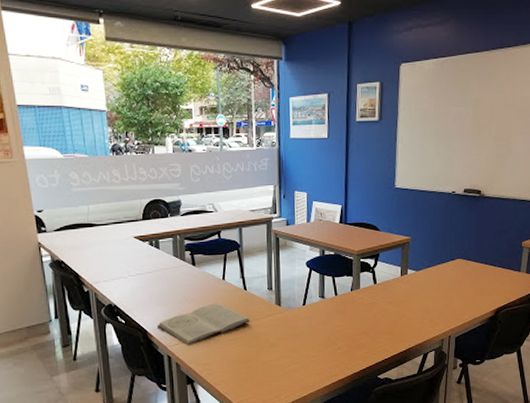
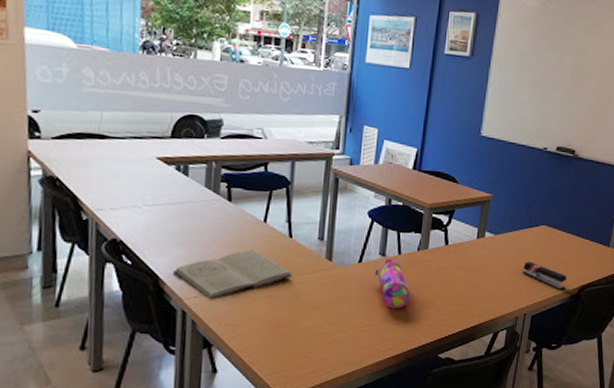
pencil case: none [317,299,349,341] -> present [375,258,410,309]
stapler: none [444,291,484,314] -> present [523,261,566,291]

